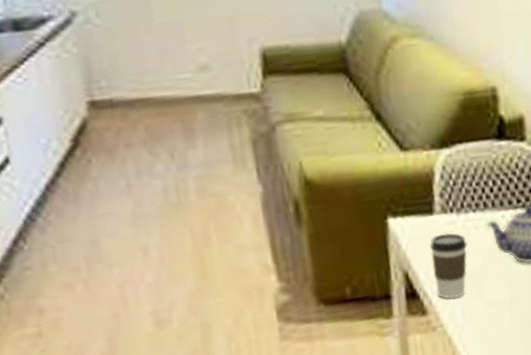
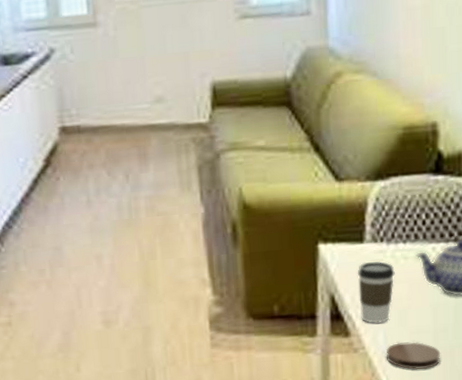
coaster: none [465,315,520,344] -> present [386,342,441,370]

